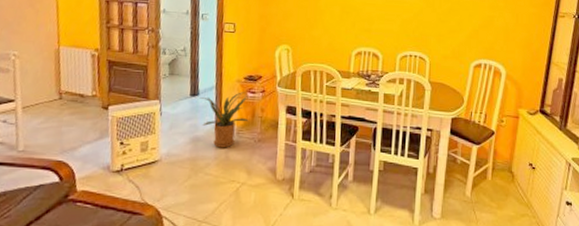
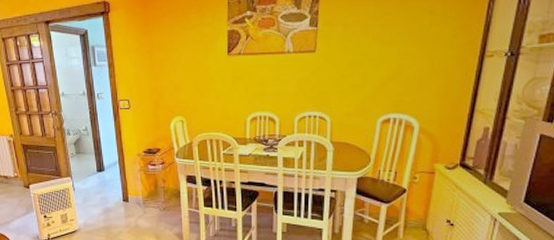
house plant: present [200,92,249,148] -> none [106,165,152,217]

